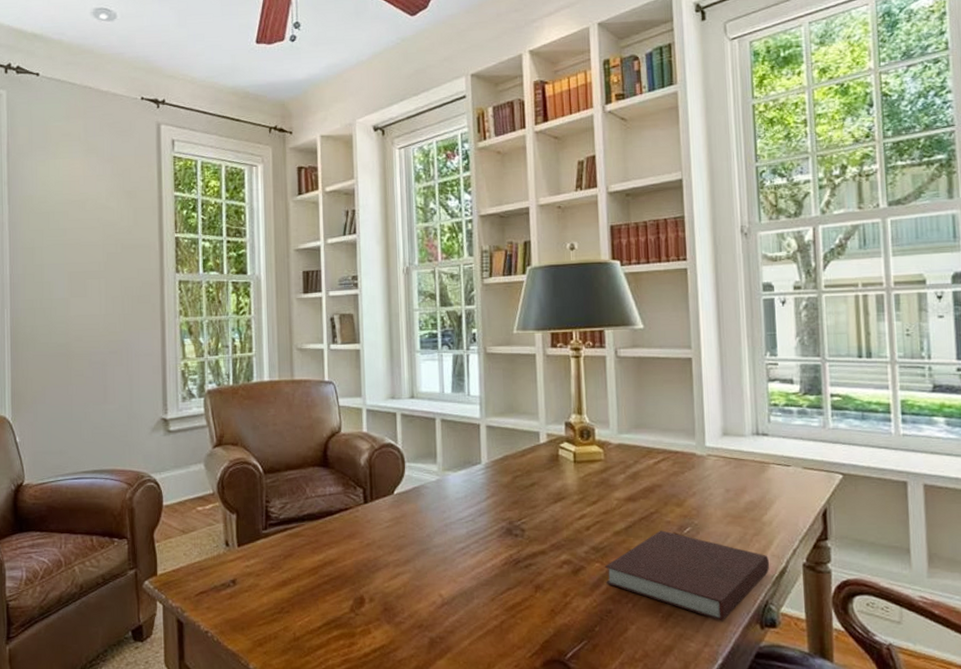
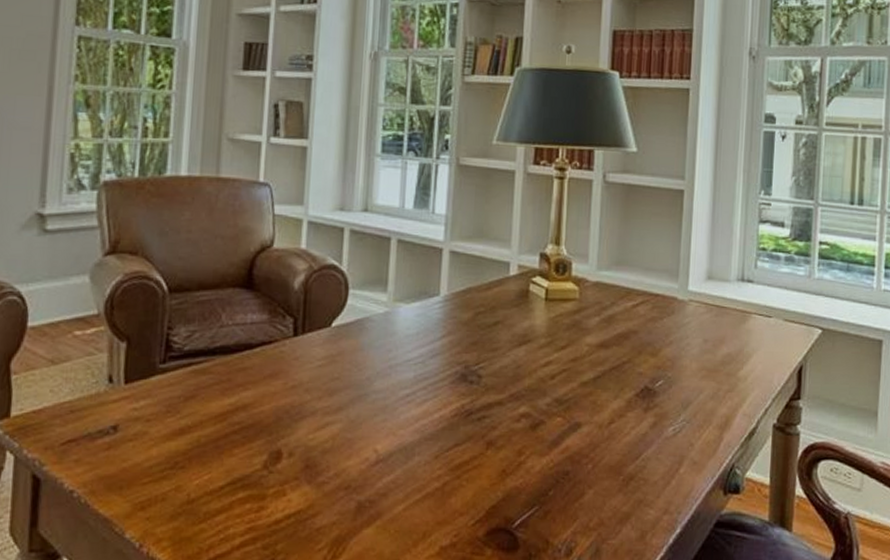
notebook: present [605,530,770,621] -> none [565,382,740,486]

